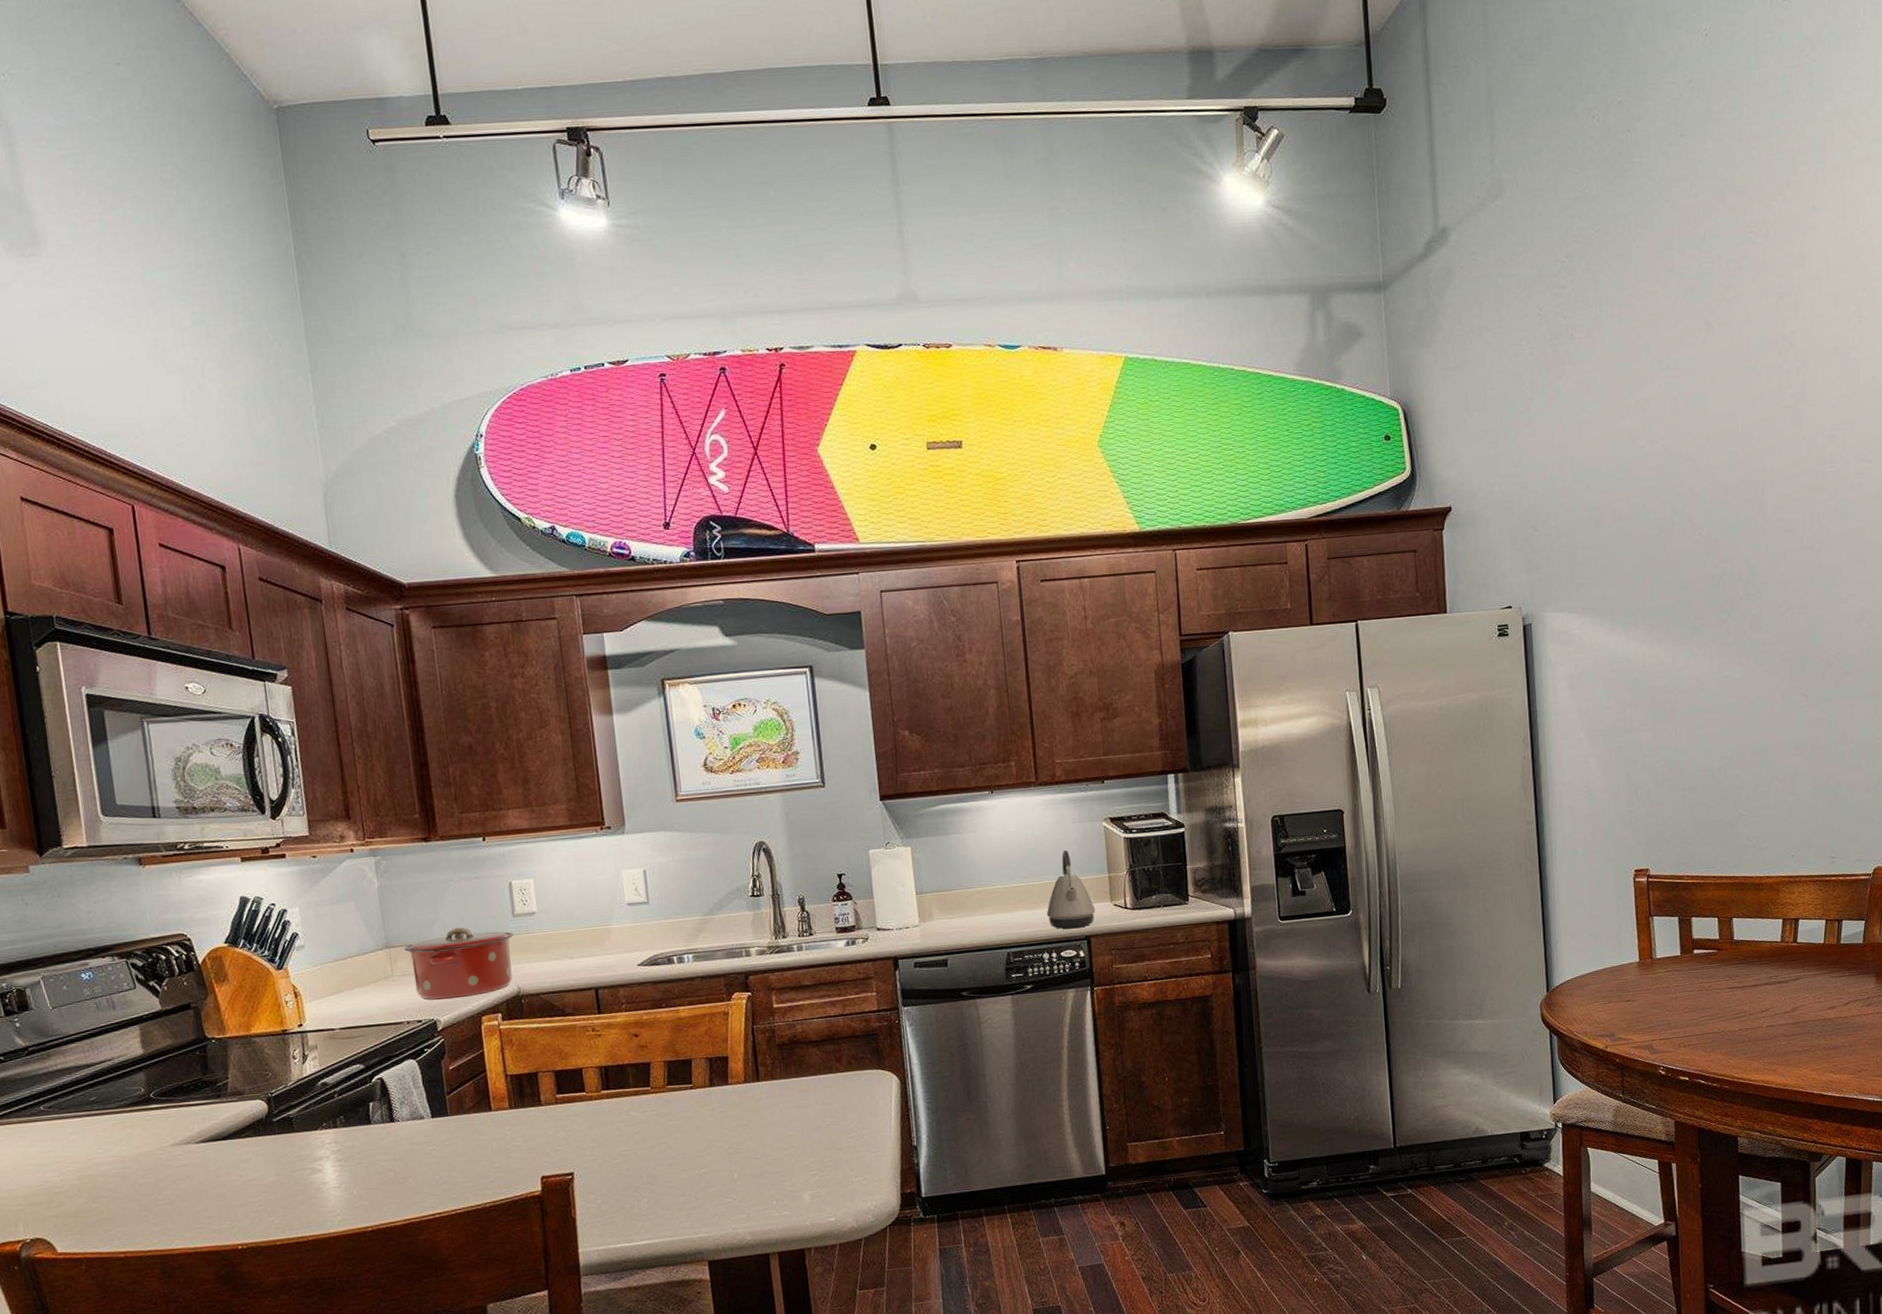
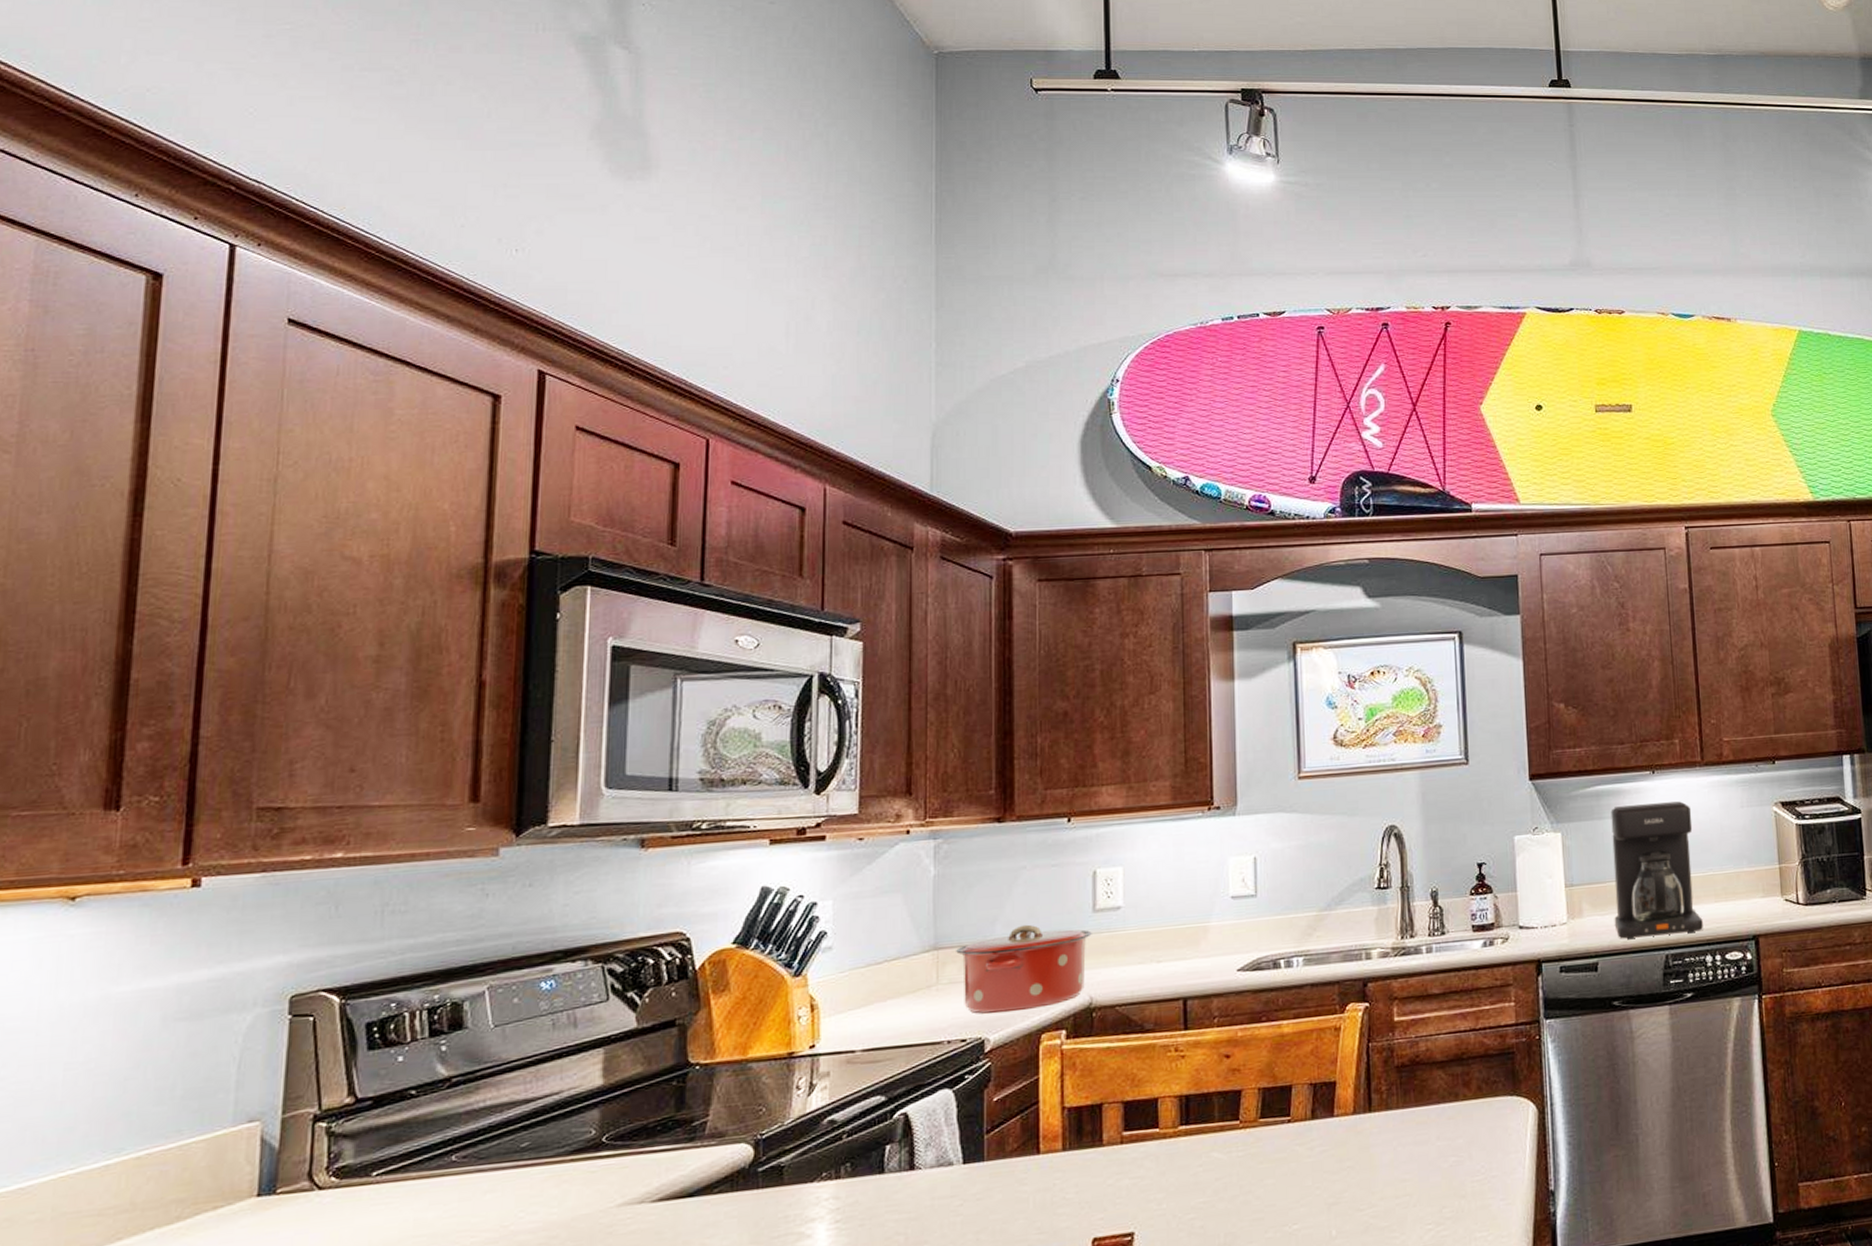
coffee maker: none [954,818,1040,939] -> present [1611,801,1703,939]
kettle: present [1046,850,1096,929] -> none [1710,837,1765,928]

